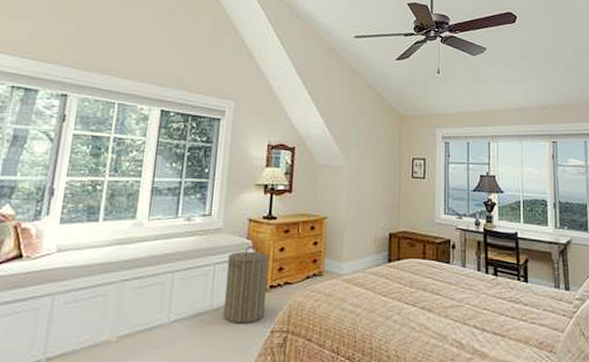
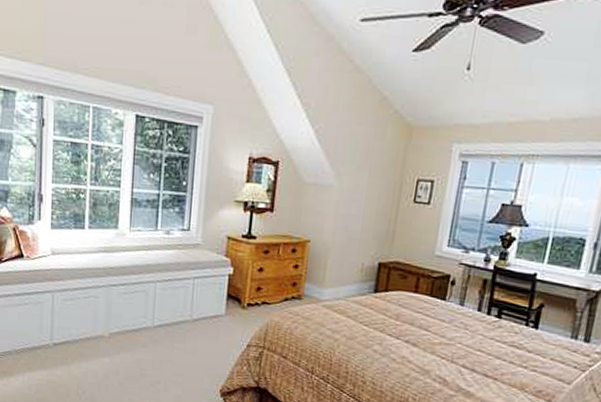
laundry hamper: present [223,246,269,324] -> none [202,264,248,336]

